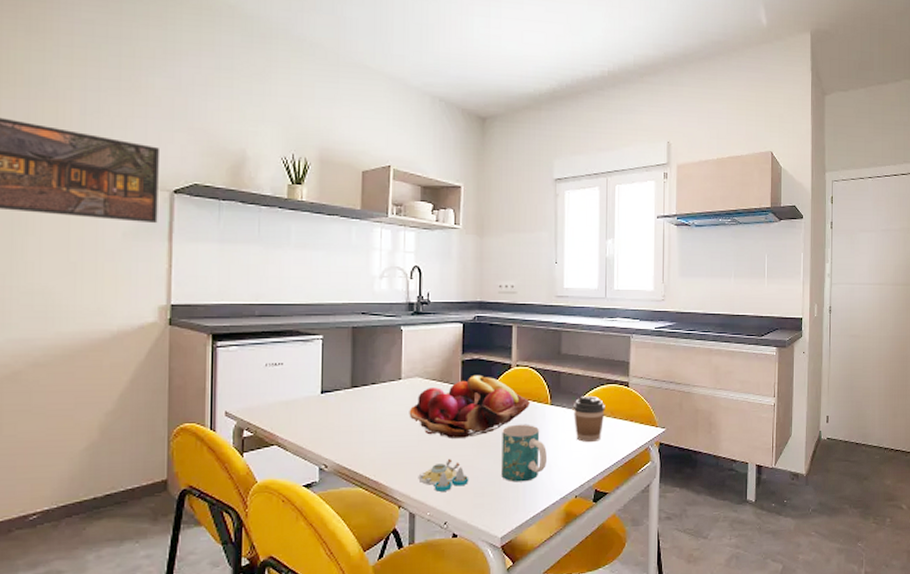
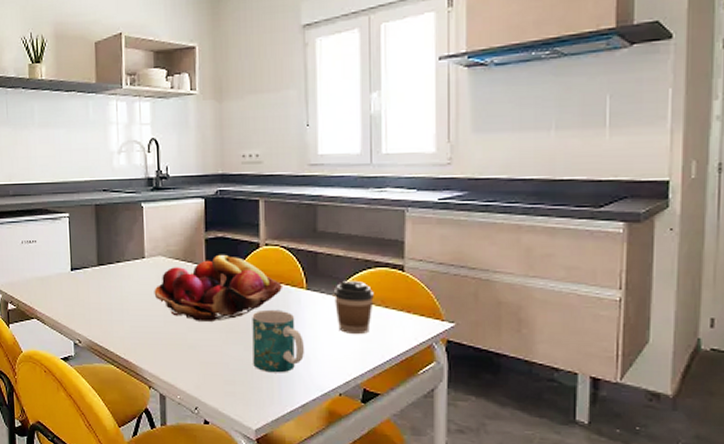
salt and pepper shaker set: present [418,459,469,492] -> none [166,343,219,376]

